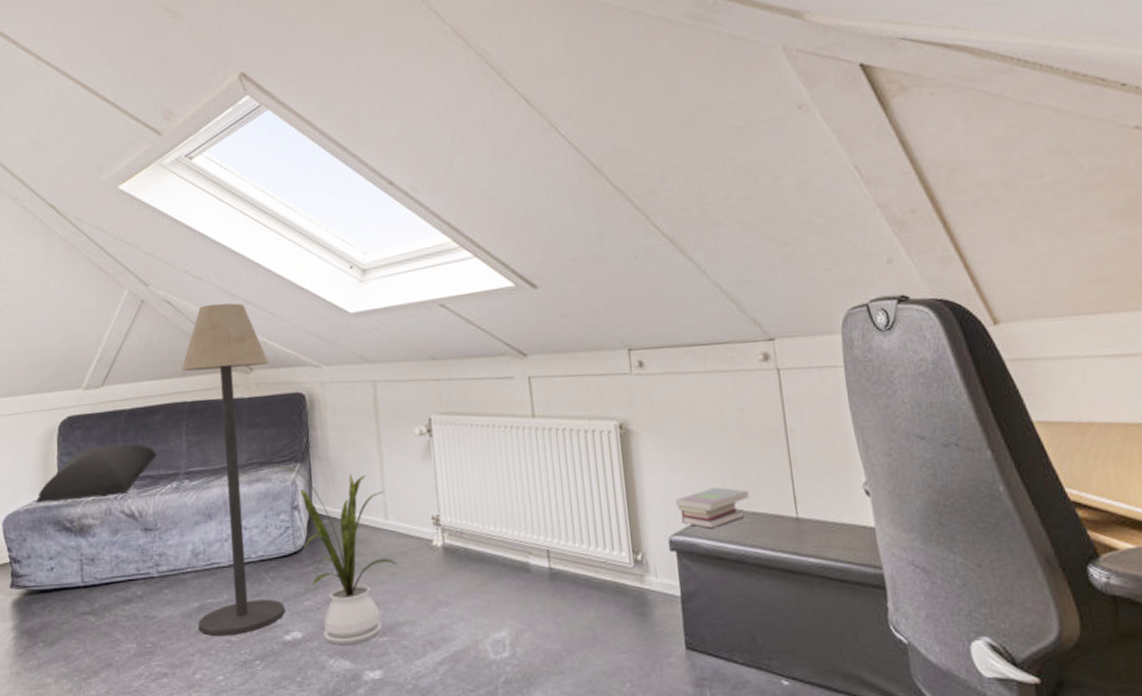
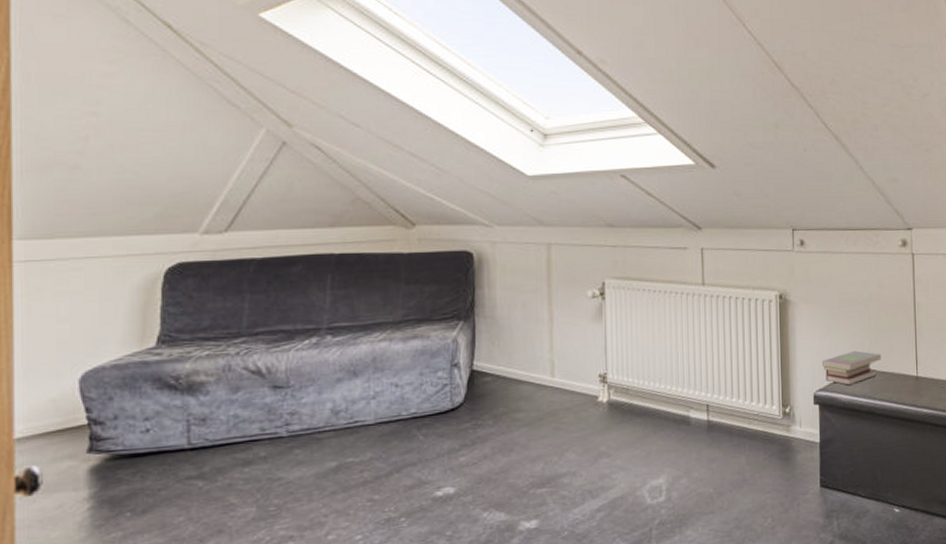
cushion: present [35,443,157,503] -> none [128,295,293,358]
floor lamp: present [181,303,285,636] -> none [329,153,437,495]
house plant: present [279,466,399,645] -> none [439,323,563,498]

